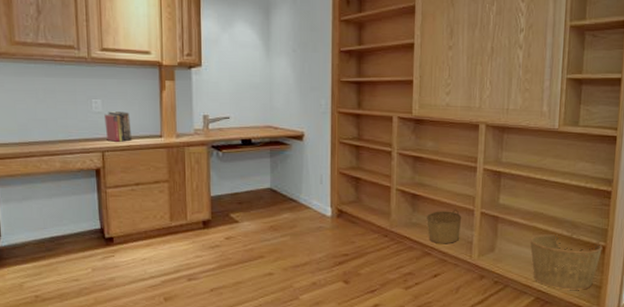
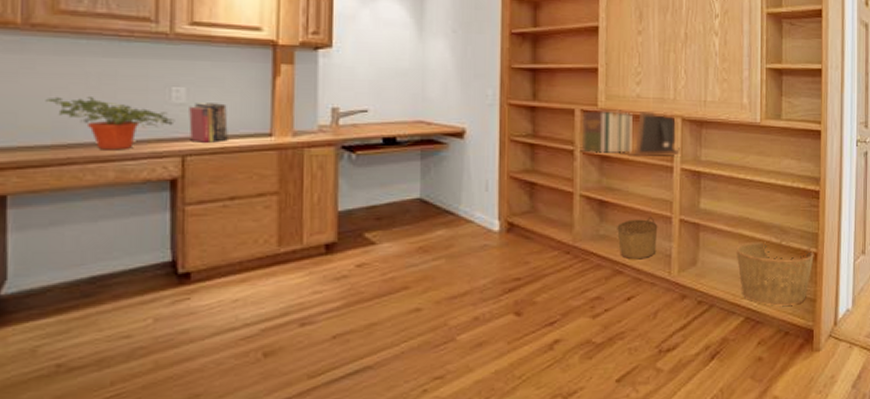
potted plant: none [12,107,96,147] -> present [45,96,175,150]
books: none [399,117,442,156] -> present [583,110,632,154]
picture frame: none [443,117,483,159] -> present [635,110,680,158]

